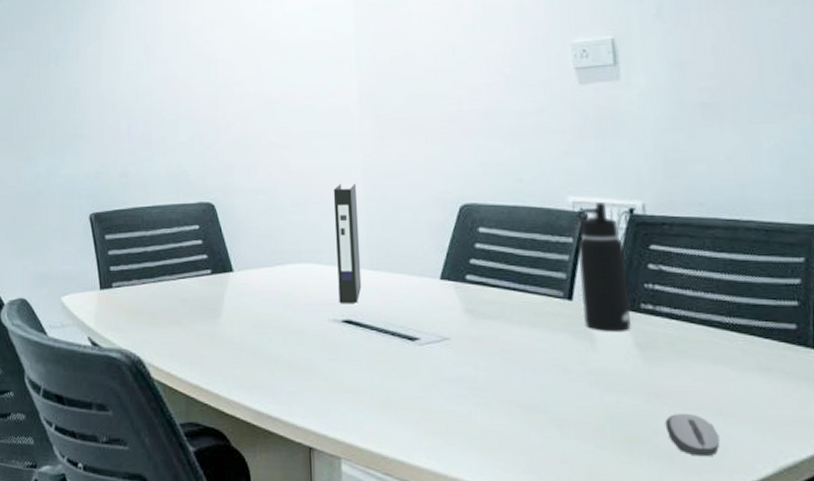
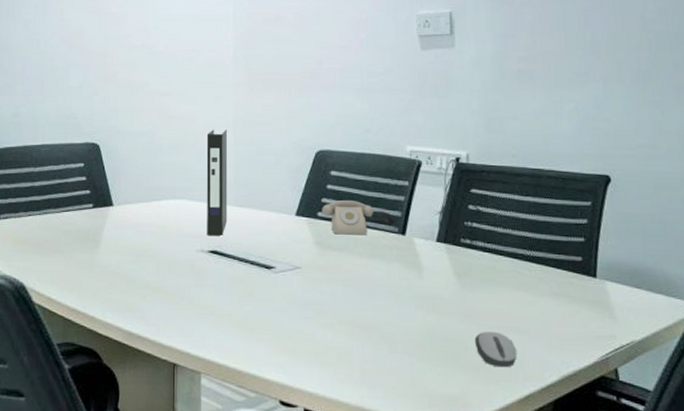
telephone: none [470,260,560,301] -> present [322,199,396,235]
water bottle: present [577,203,631,331] -> none [412,152,452,262]

